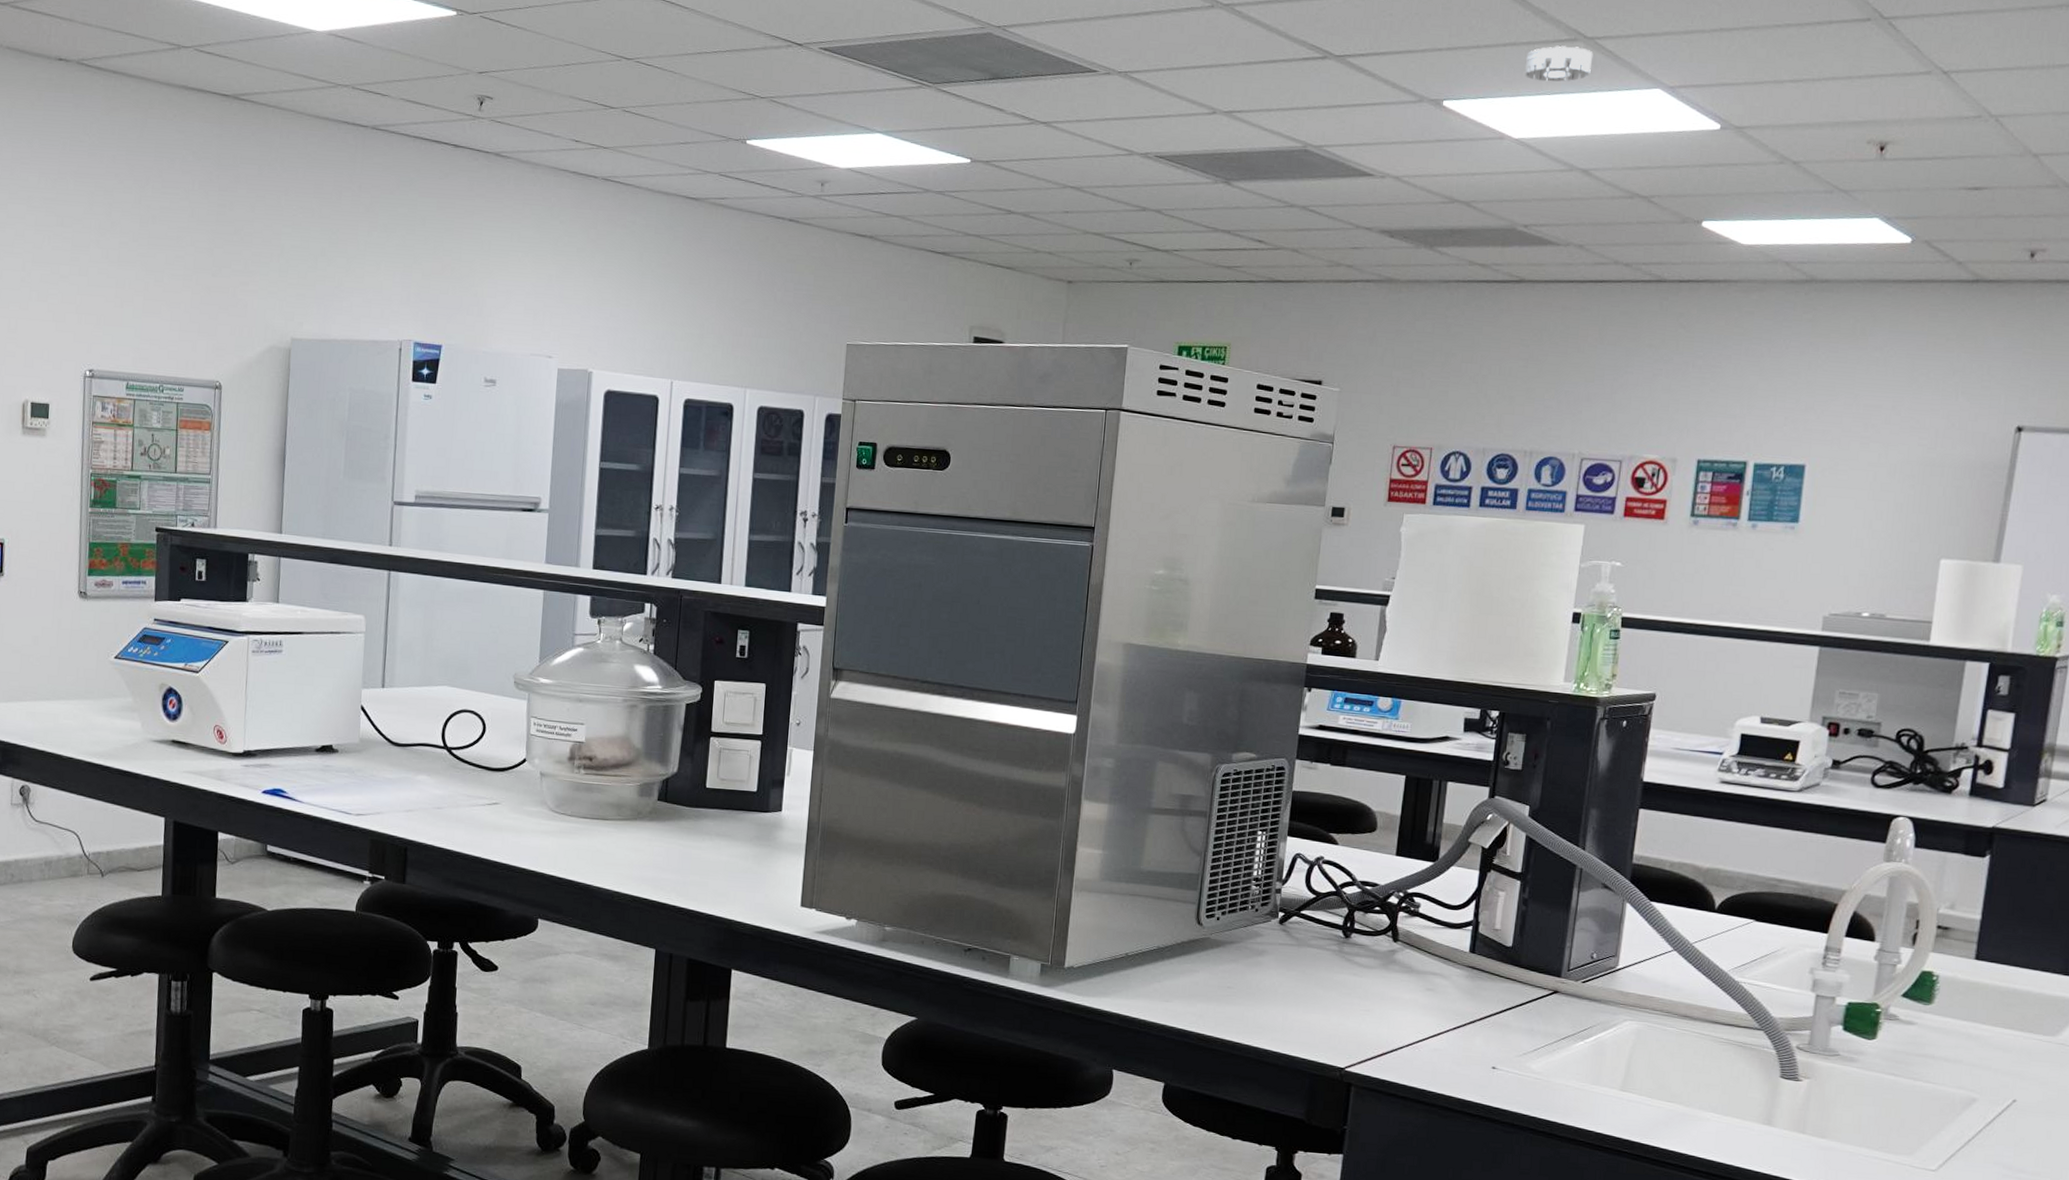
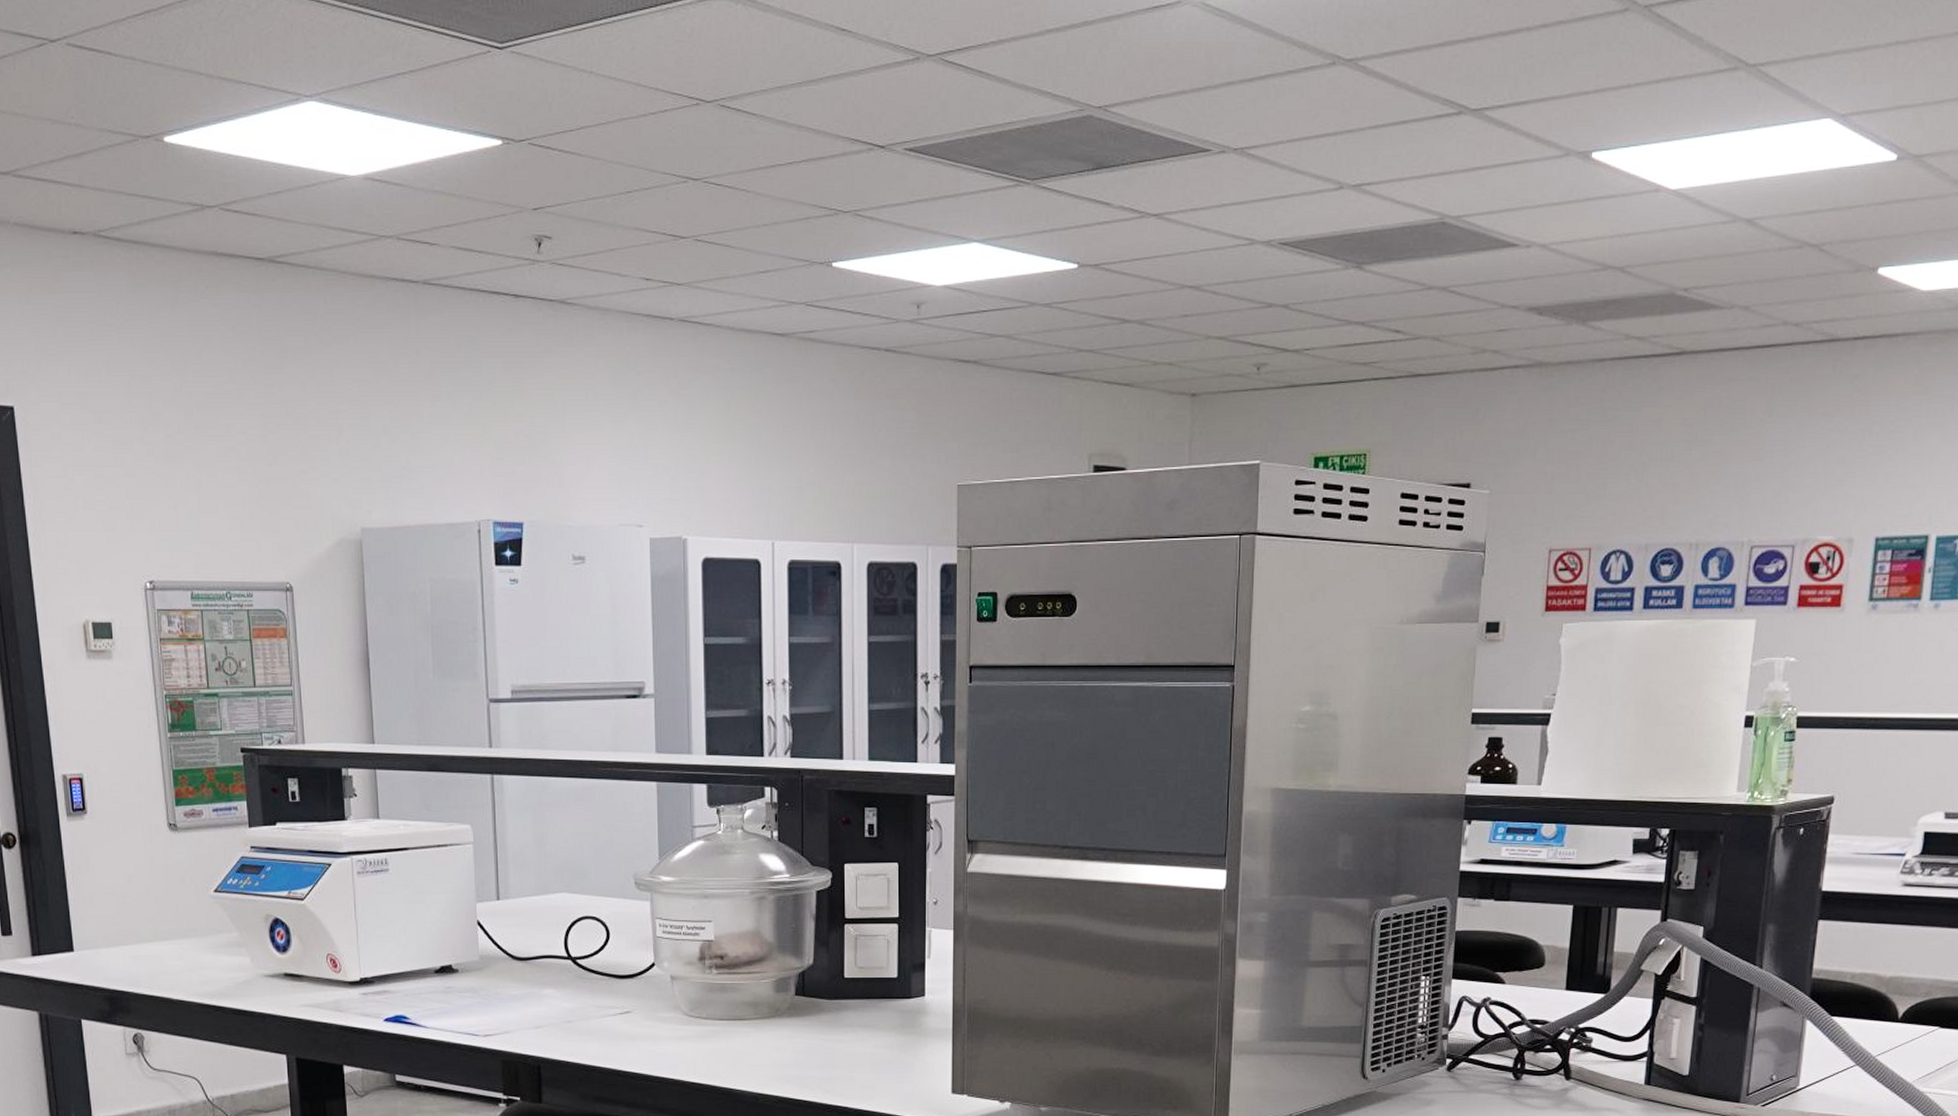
smoke detector: present [1524,45,1593,82] -> none [1680,77,1756,121]

